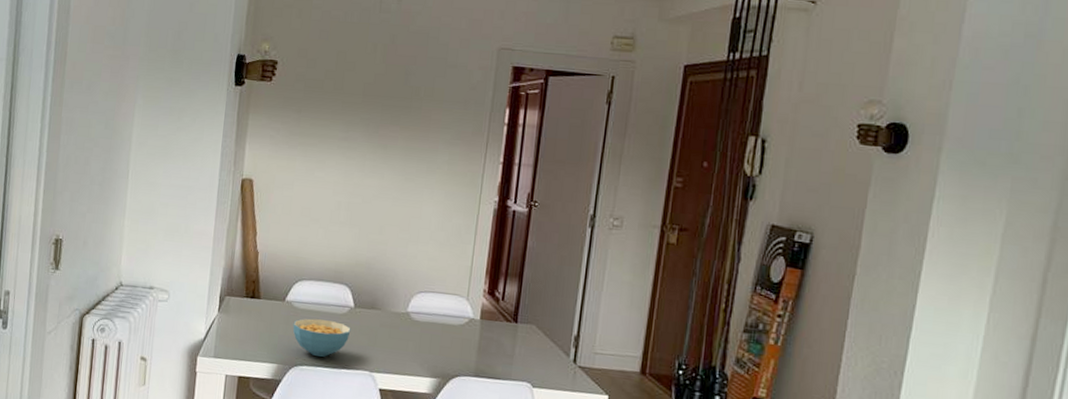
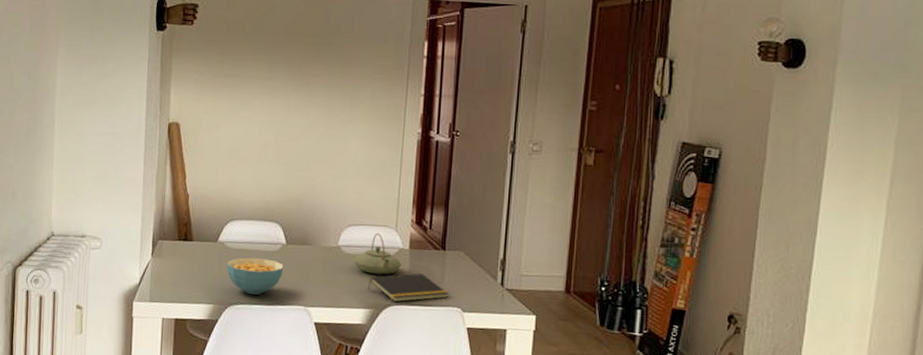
teapot: none [422,301,471,345] -> present [353,233,402,275]
notepad: none [434,344,519,374] -> present [367,273,449,303]

